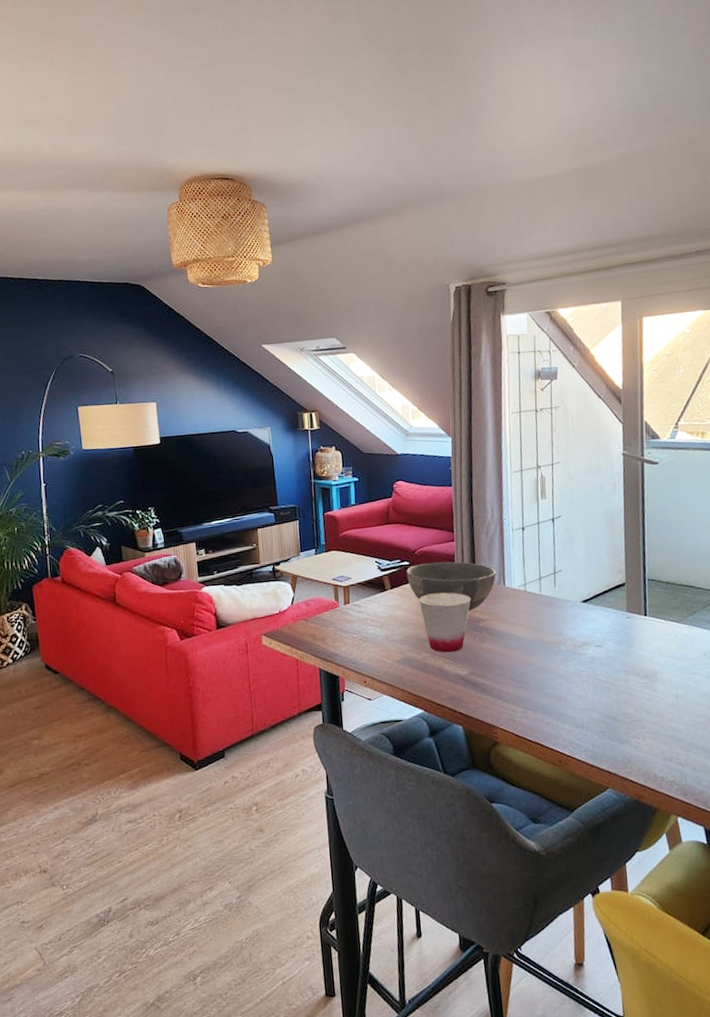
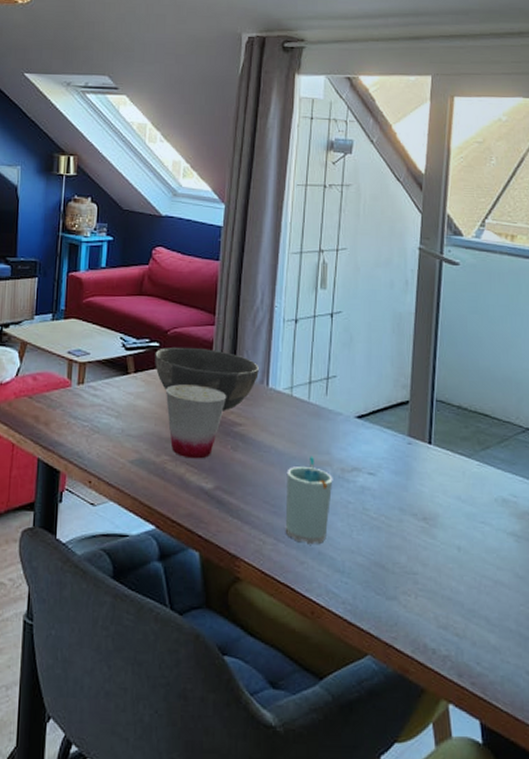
cup: none [528,638,567,709] -> present [285,456,333,545]

